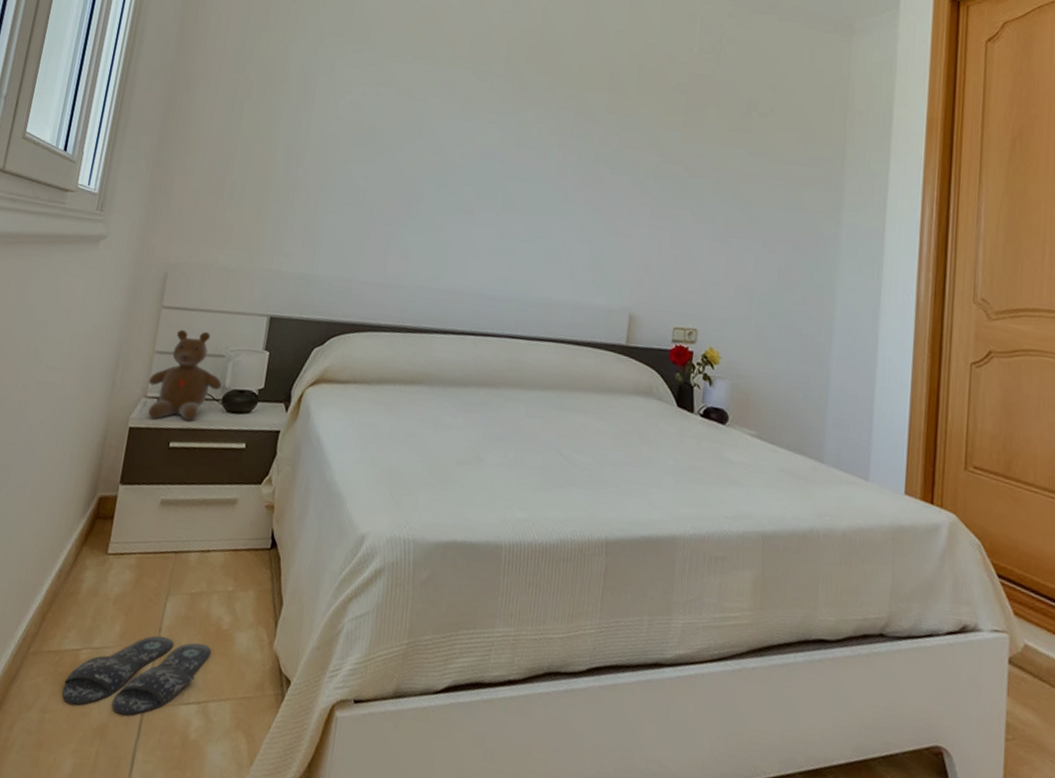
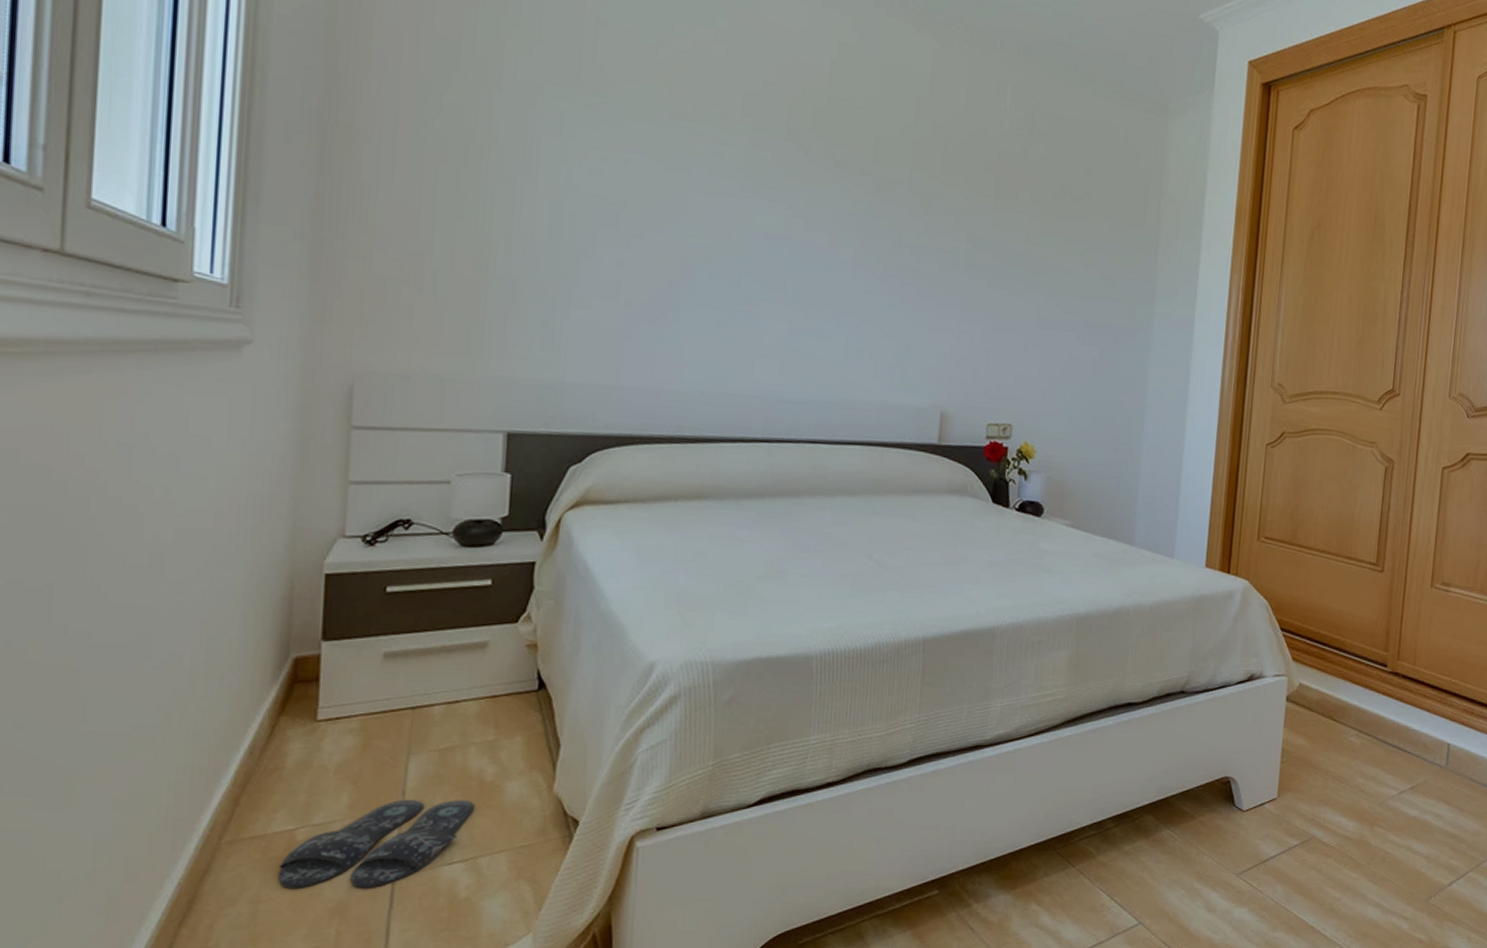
stuffed bear: present [148,329,222,421] -> none [344,453,451,562]

